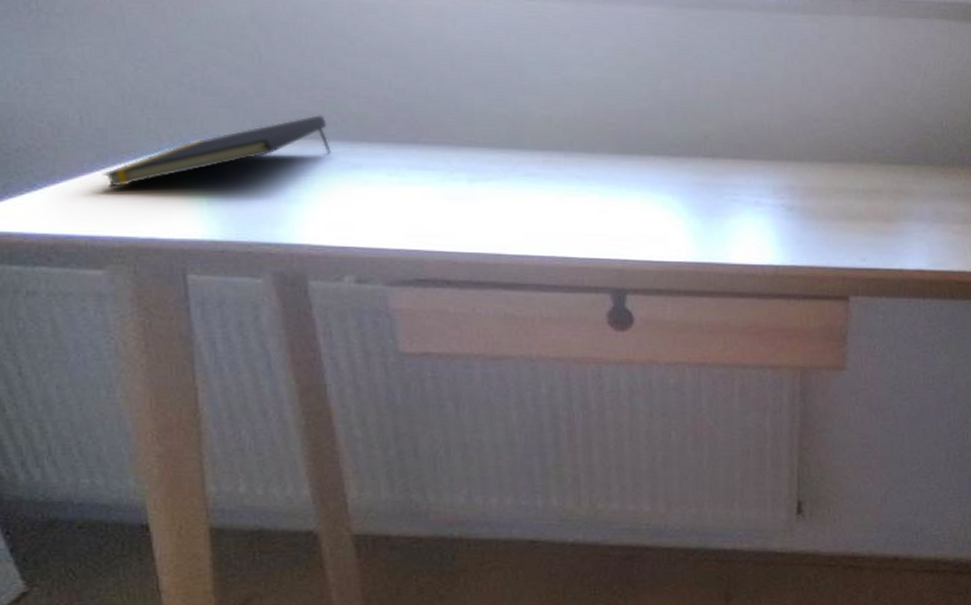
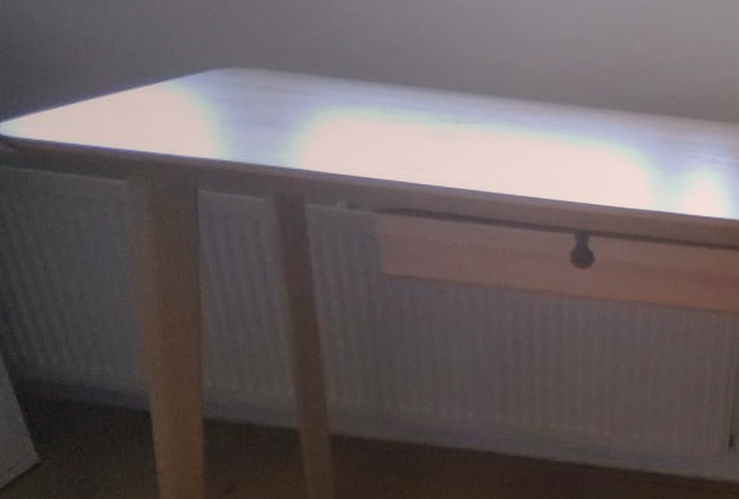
notepad: present [102,115,331,187] -> none [128,53,333,107]

